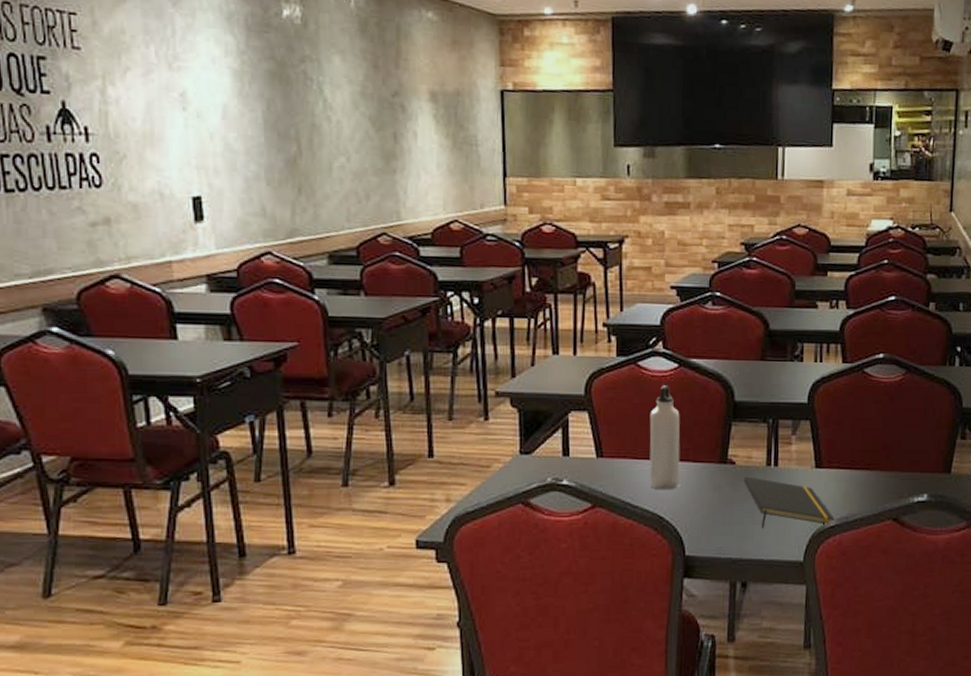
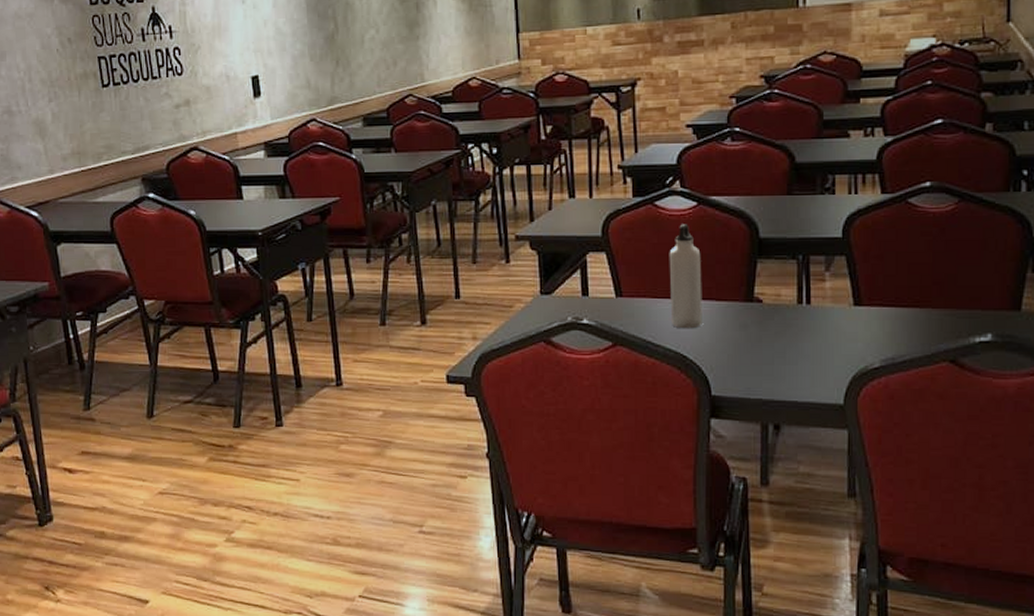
notepad: present [743,476,835,529] -> none [771,315,879,370]

